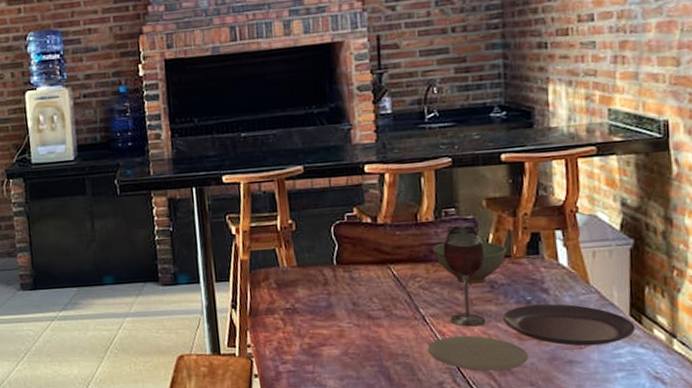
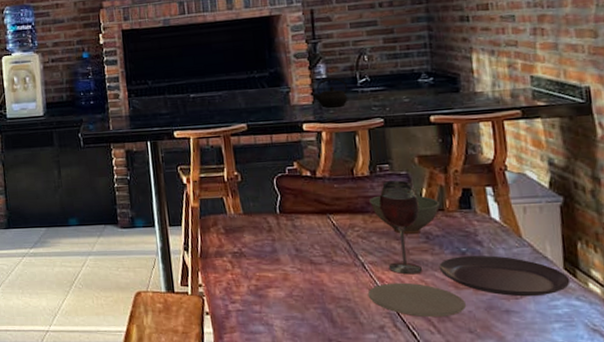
kettle: none [375,112,415,148] -> present [312,77,348,109]

